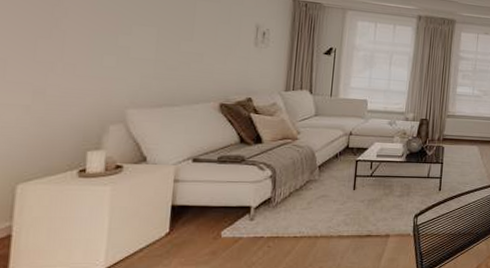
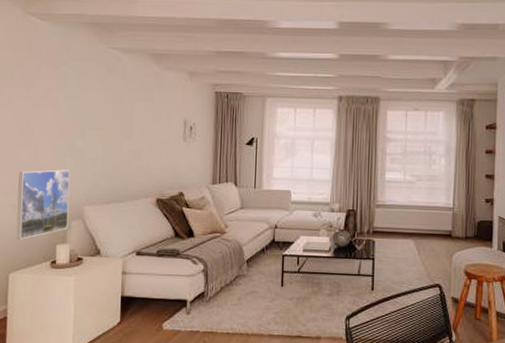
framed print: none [29,67,110,146] -> present [16,169,70,240]

